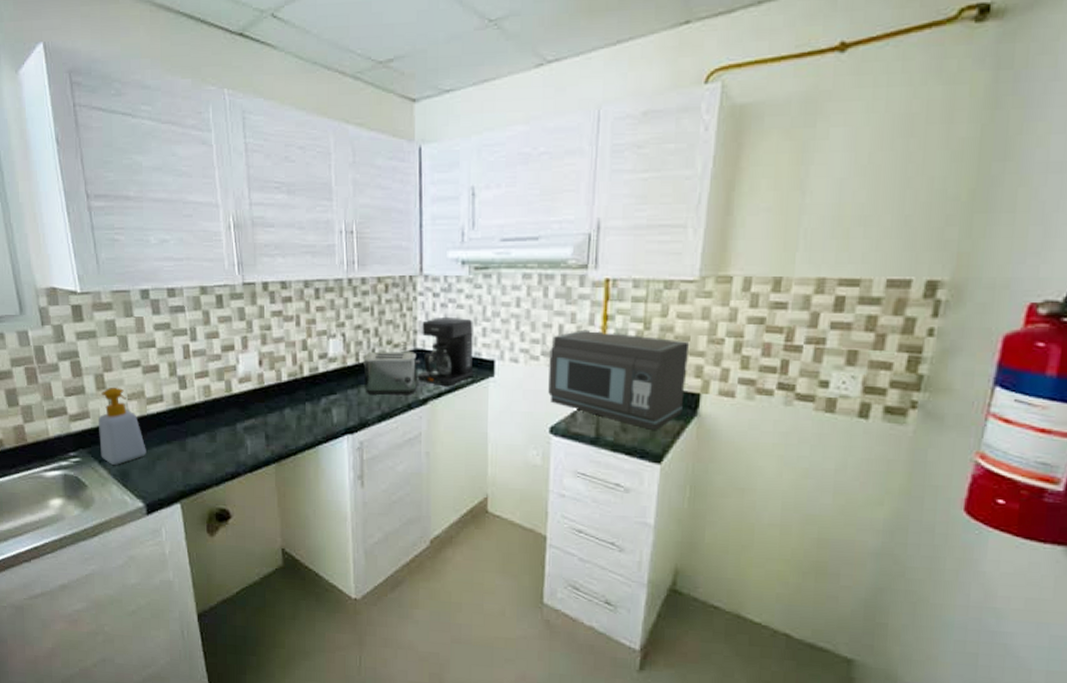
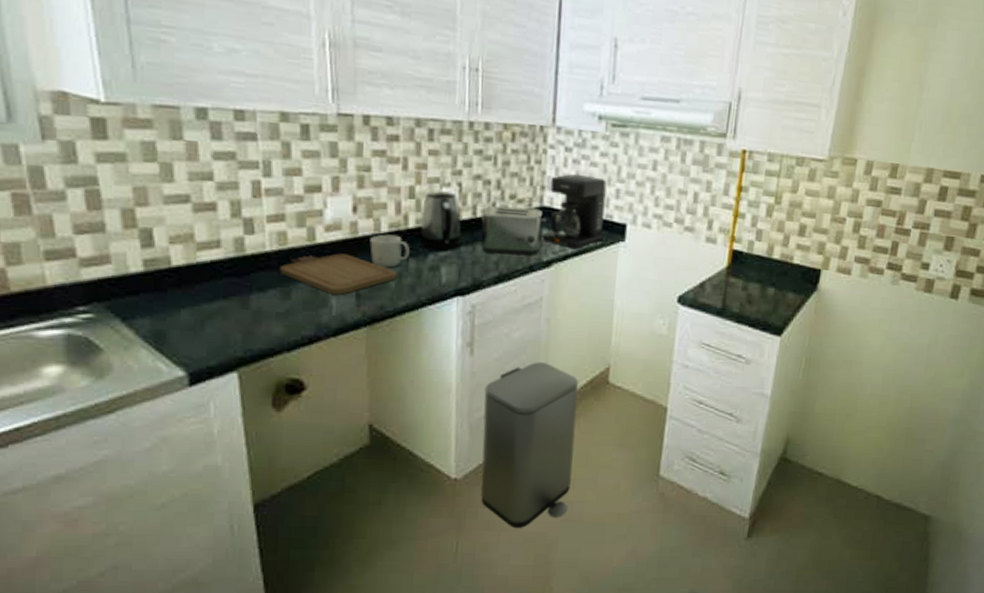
soap bottle: present [99,387,146,465] -> none [124,226,193,324]
chopping board: none [206,401,297,437] -> present [279,252,397,295]
mug: none [274,383,306,412] -> present [369,234,410,268]
kettle: none [313,342,349,394] -> present [419,190,462,251]
pedal bin: none [375,493,460,647] -> present [481,362,579,528]
microwave: present [548,329,690,430] -> none [679,199,816,303]

